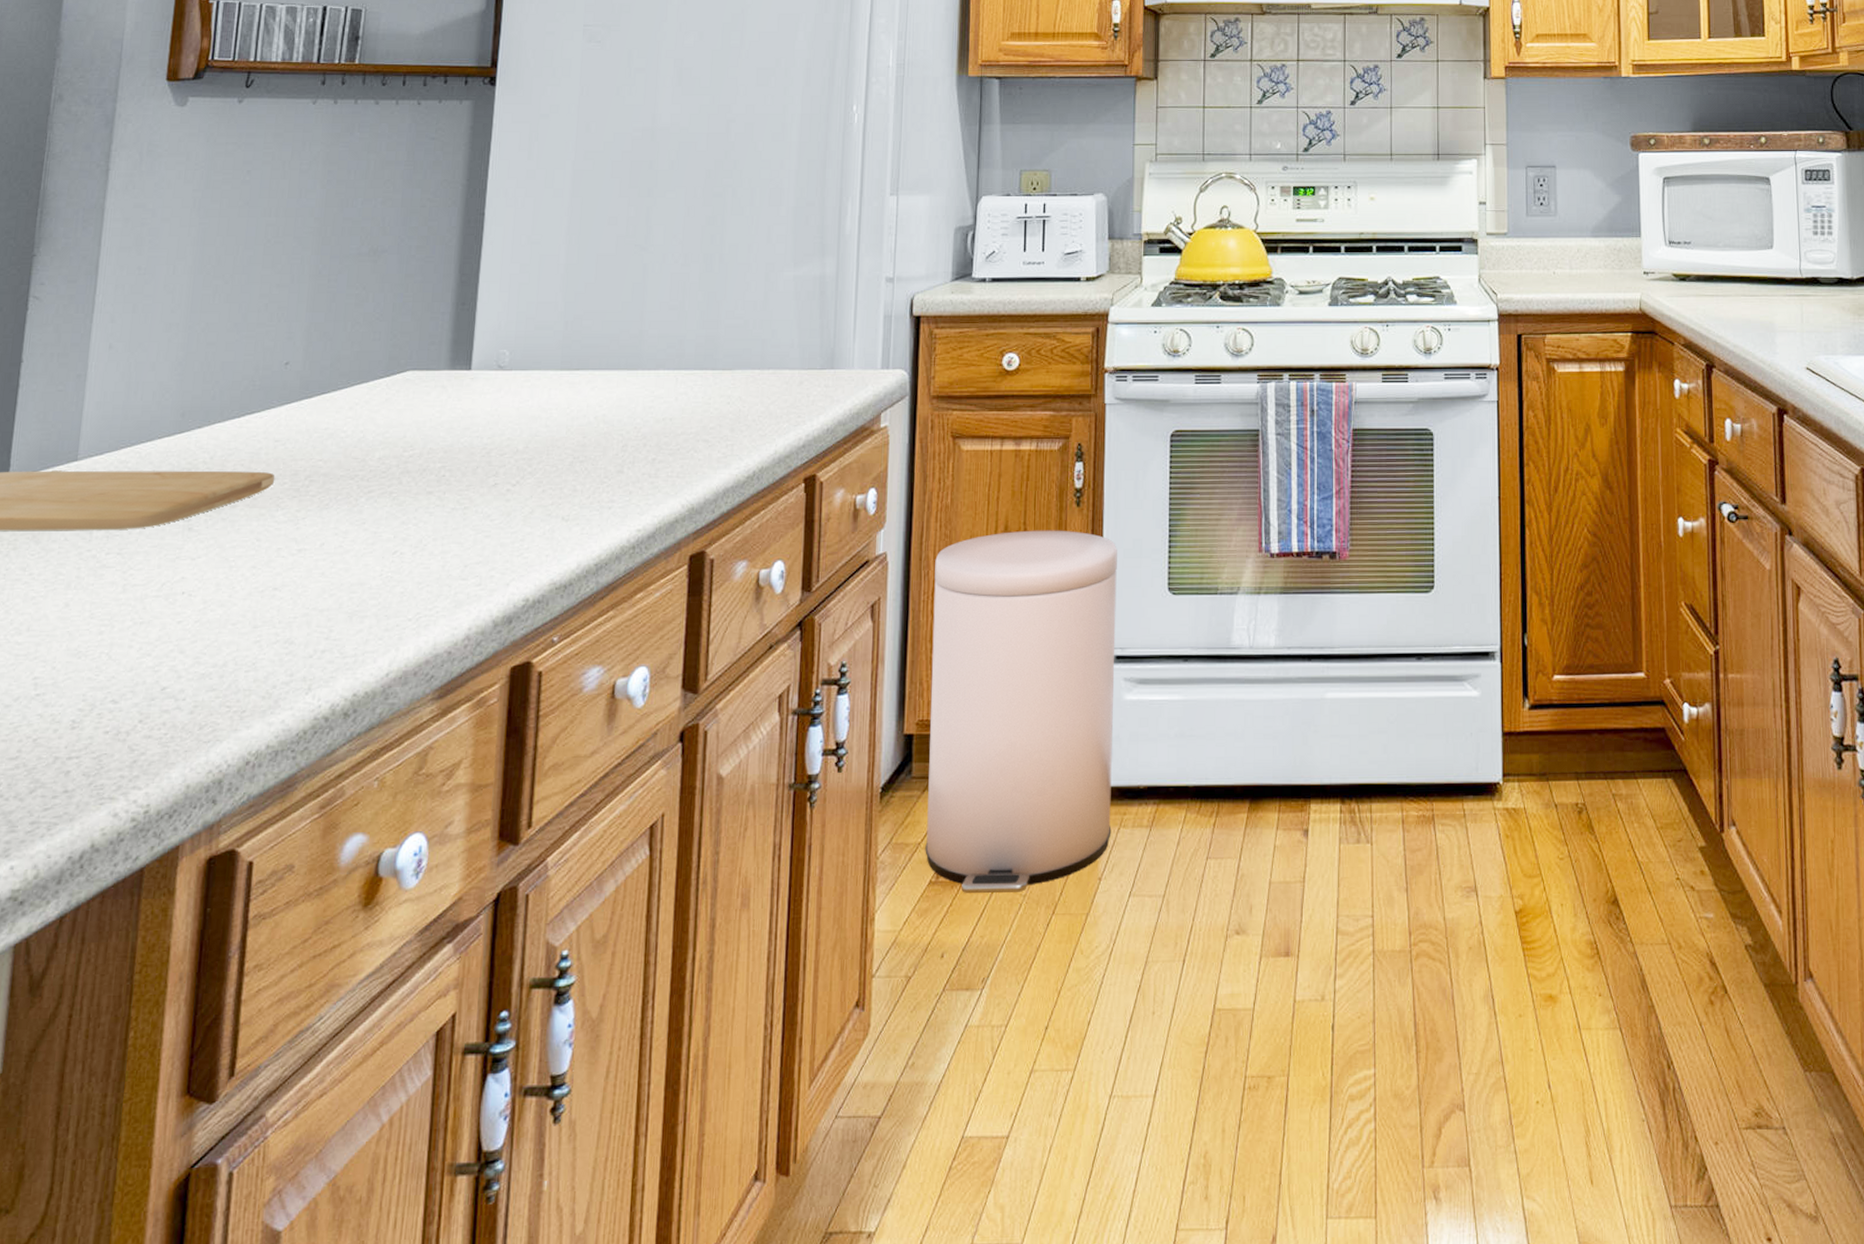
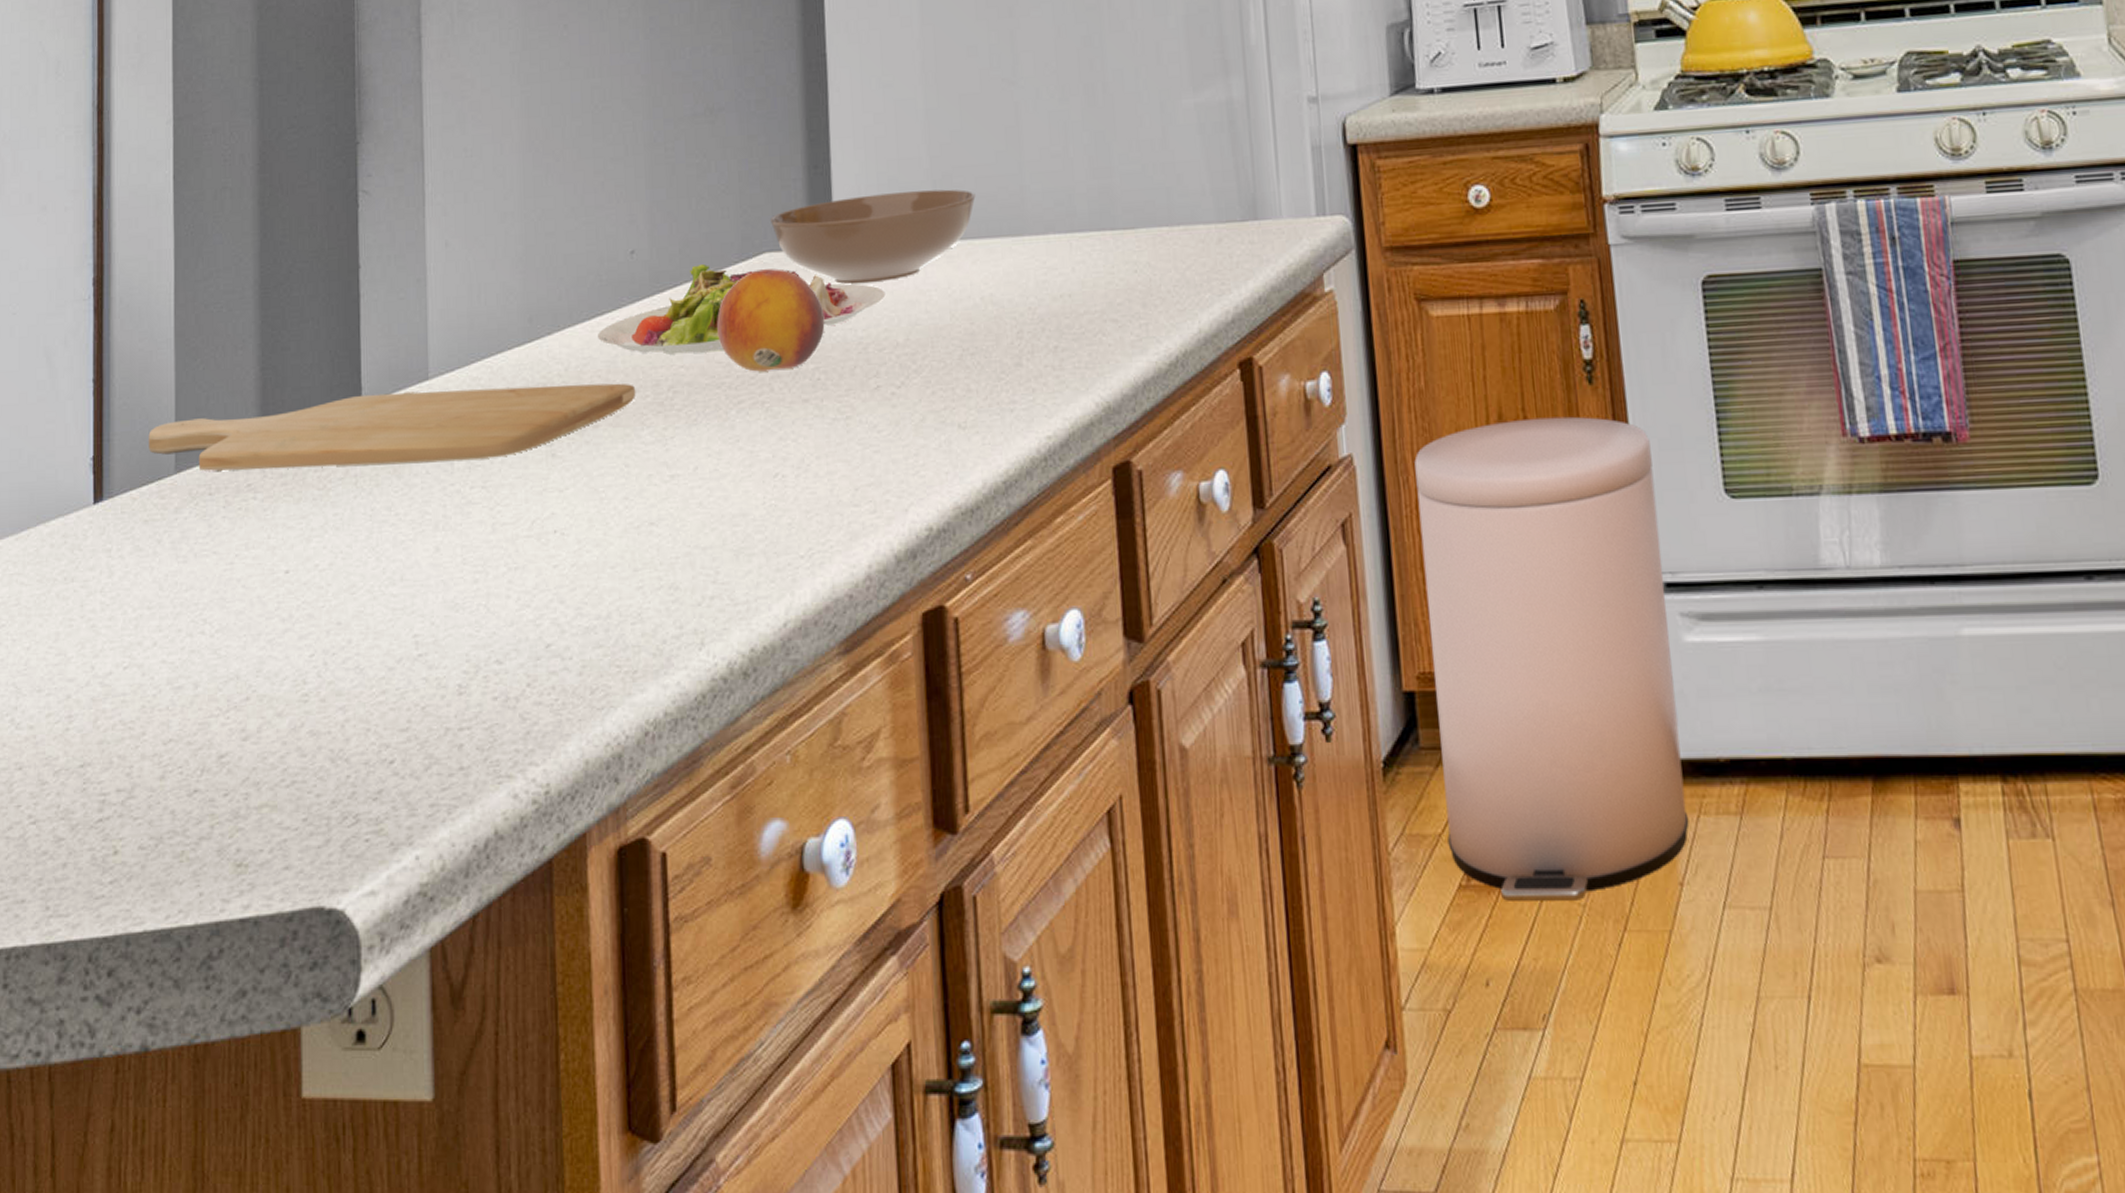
salad plate: none [245,376,512,450] -> present [598,263,886,355]
fruit: none [357,384,456,467] -> present [717,269,825,372]
bowl: none [416,329,601,401] -> present [769,189,976,285]

